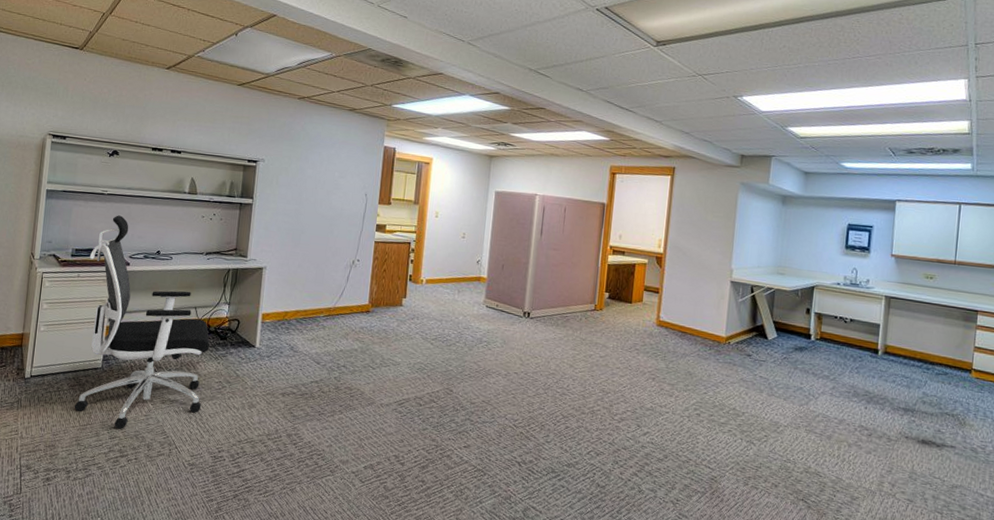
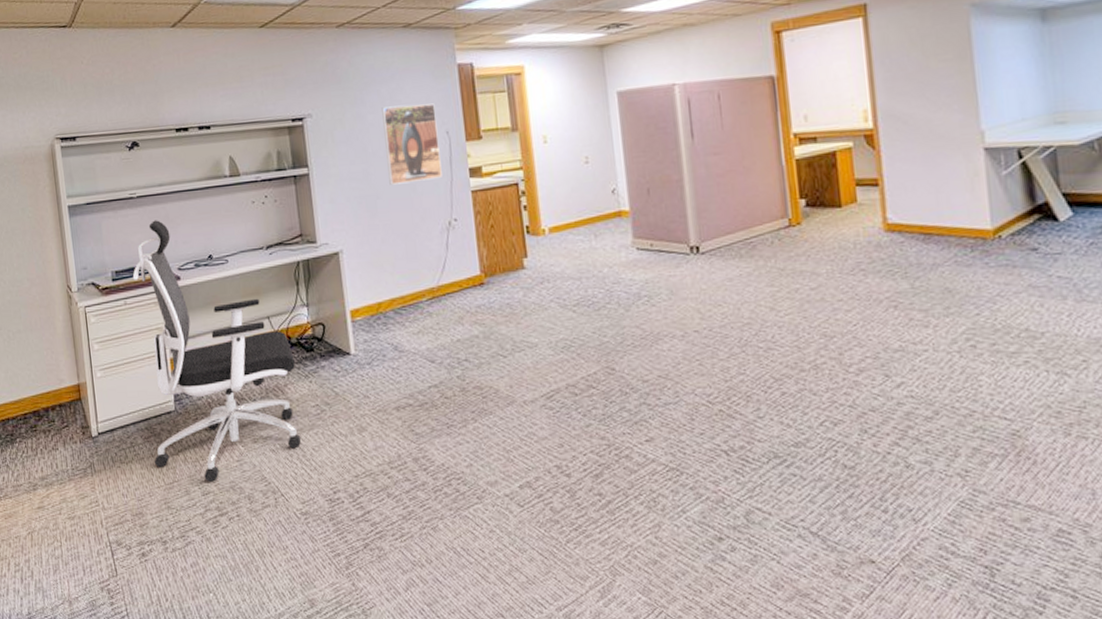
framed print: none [314,166,361,227] -> present [382,103,442,185]

